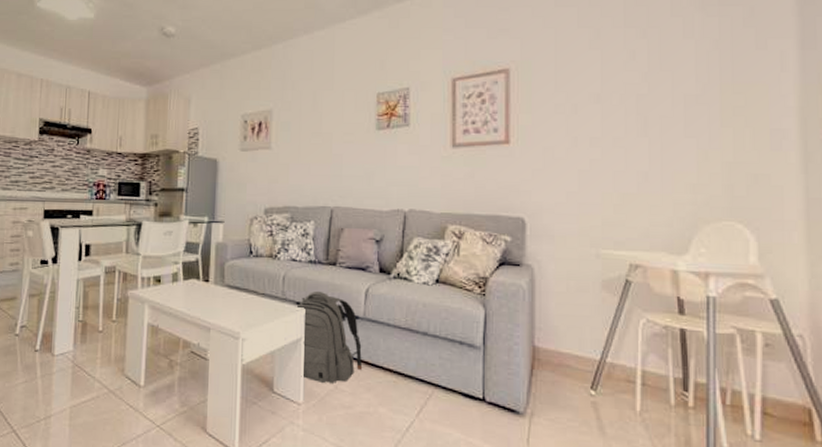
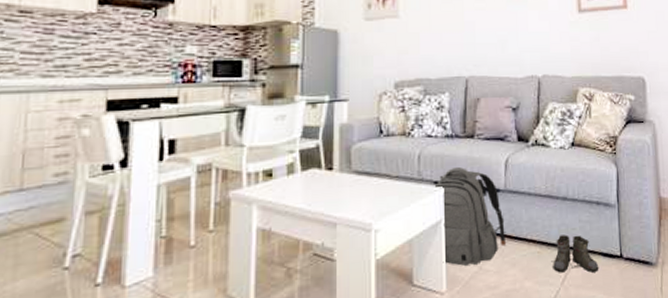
boots: none [407,369,458,411] -> present [551,234,599,273]

